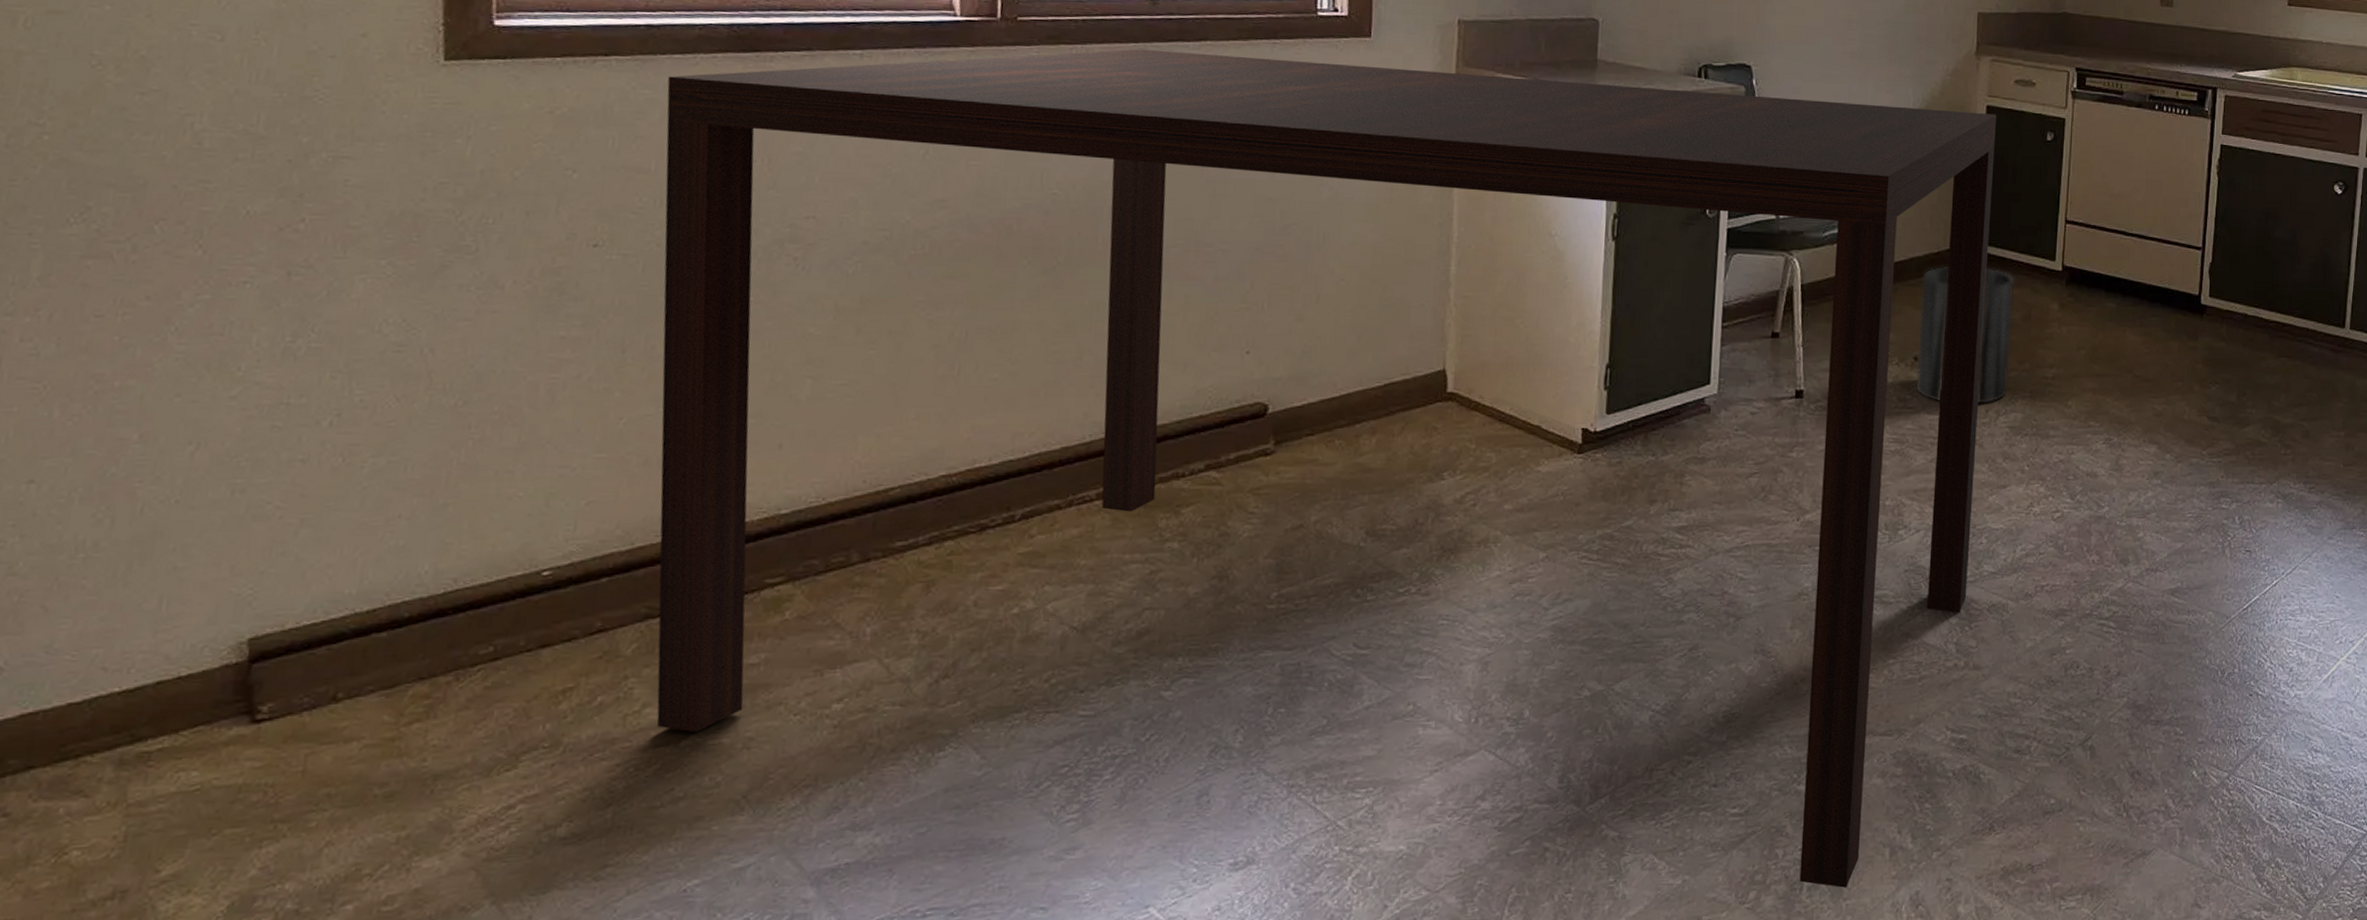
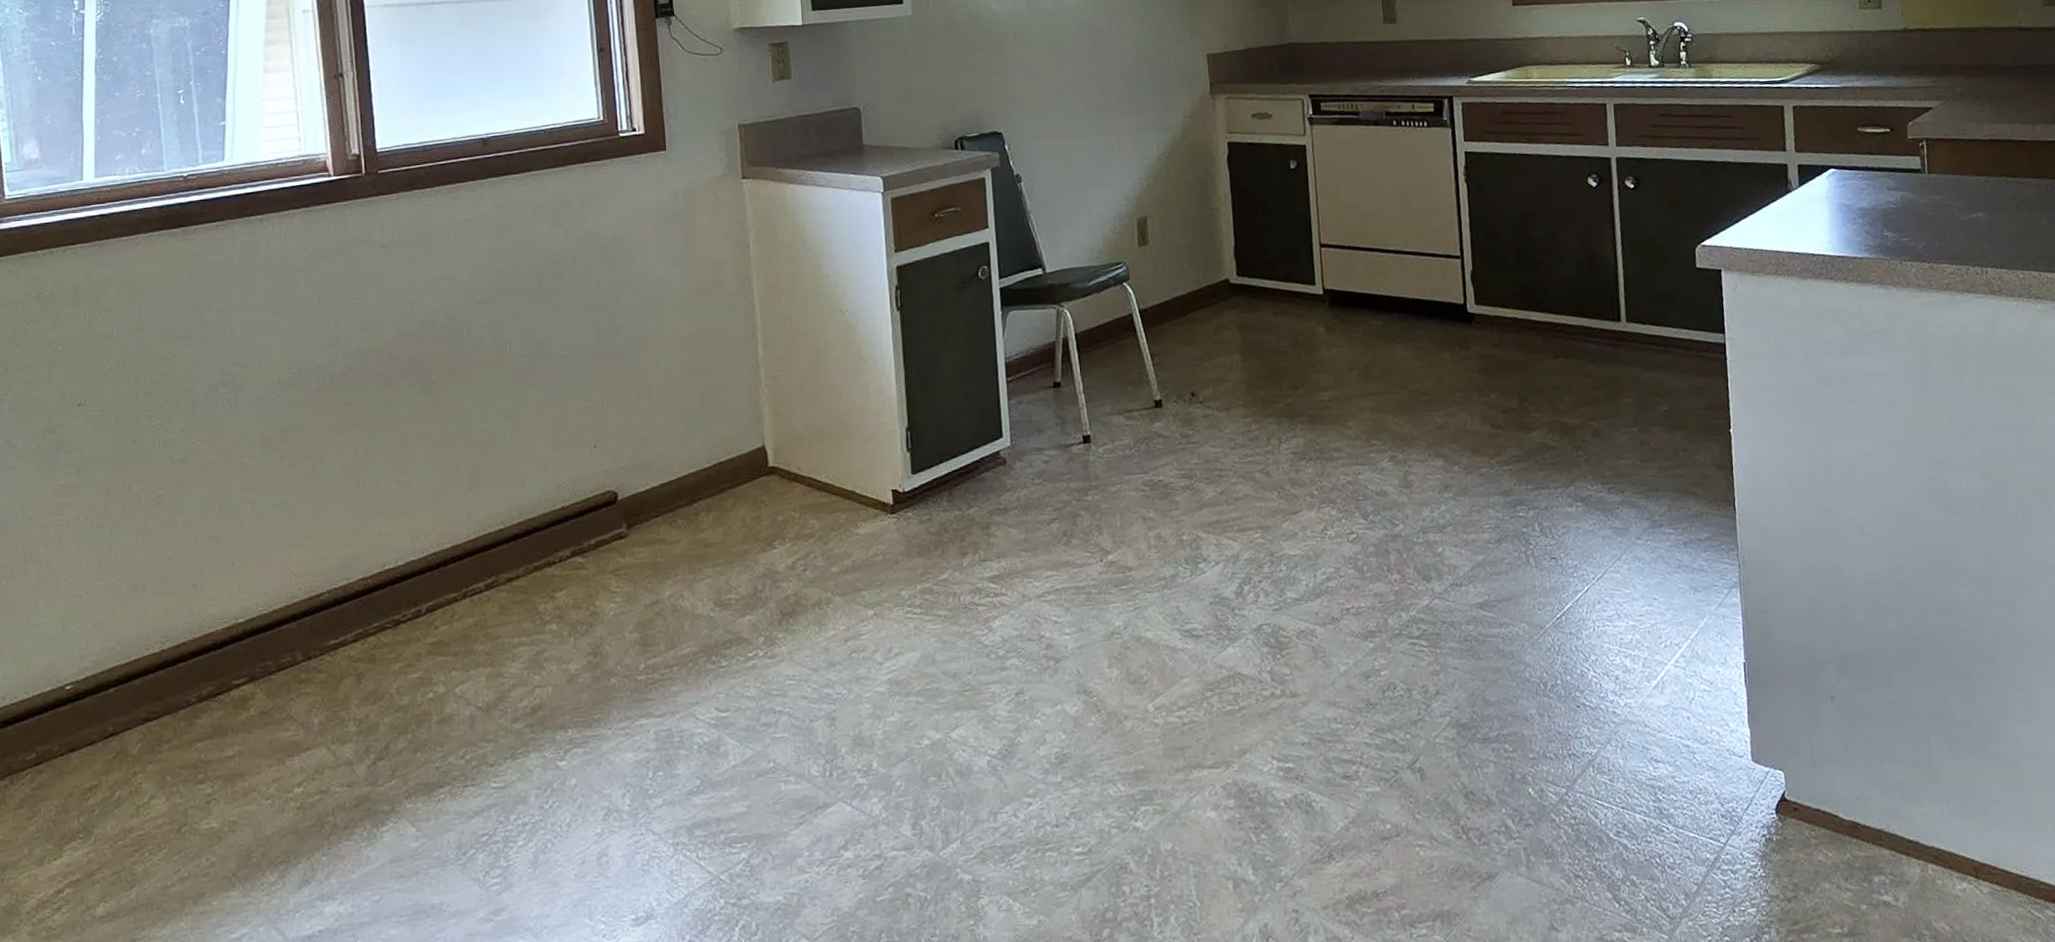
dining table: present [656,49,1997,888] -> none [120,149,1274,923]
trash can: present [1915,266,2015,405] -> none [1187,299,1287,435]

